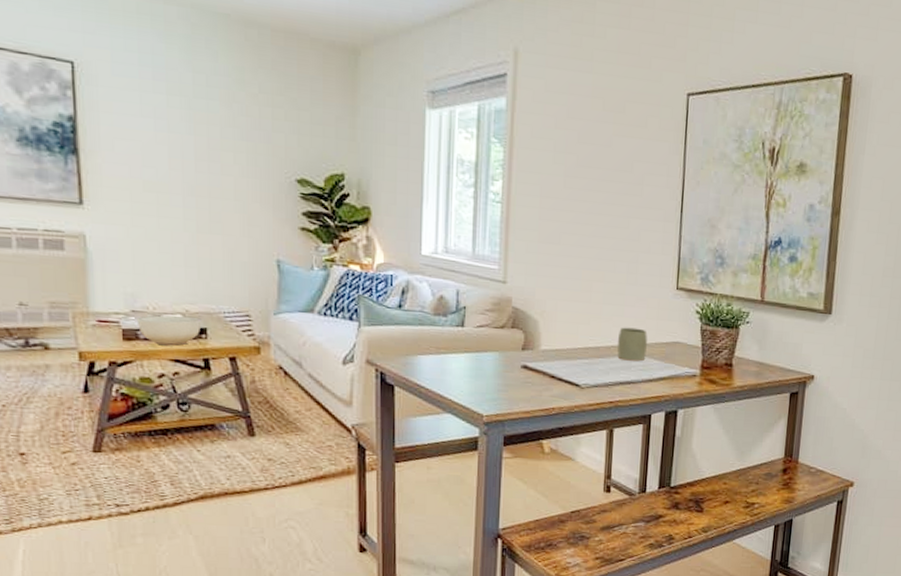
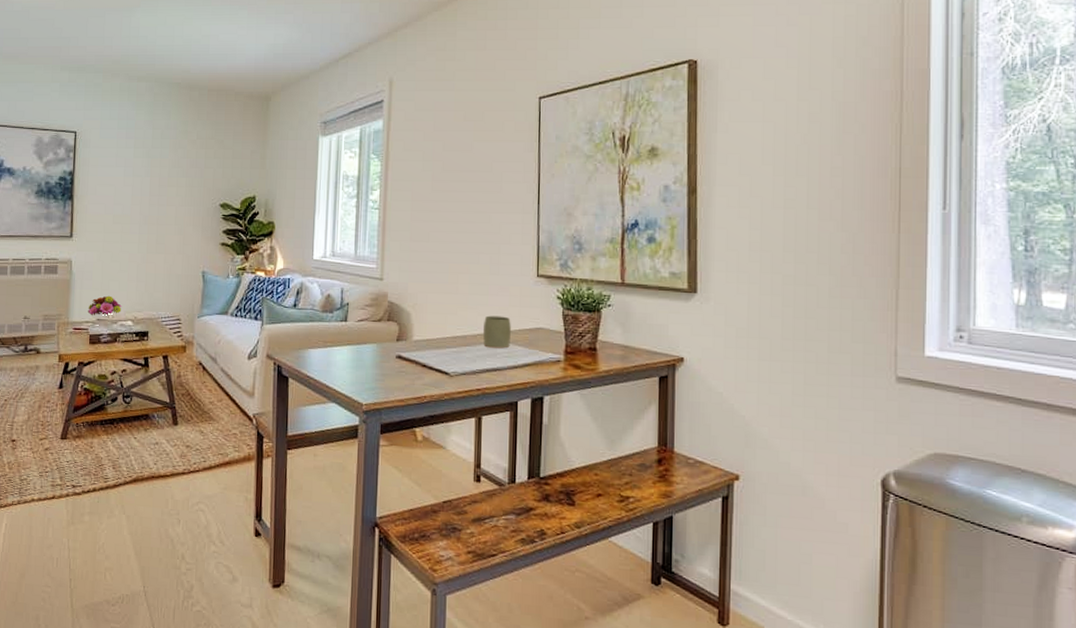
flower bouquet: none [116,282,166,307] -> present [87,295,122,316]
bowl: present [136,315,202,346] -> none [100,321,145,347]

